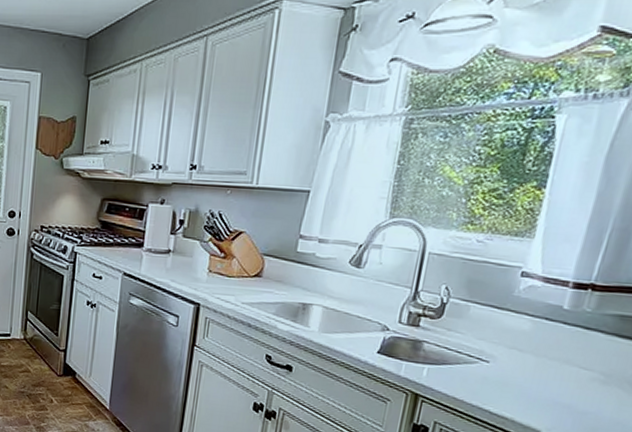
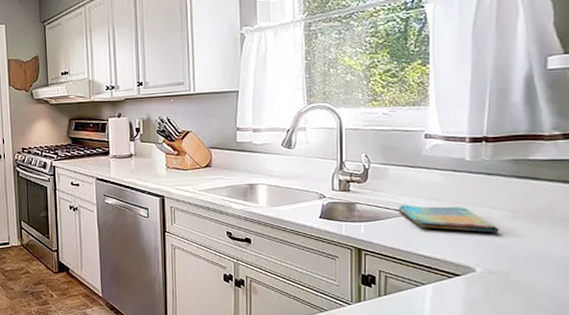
dish towel: none [471,350,584,397] -> present [398,205,499,233]

